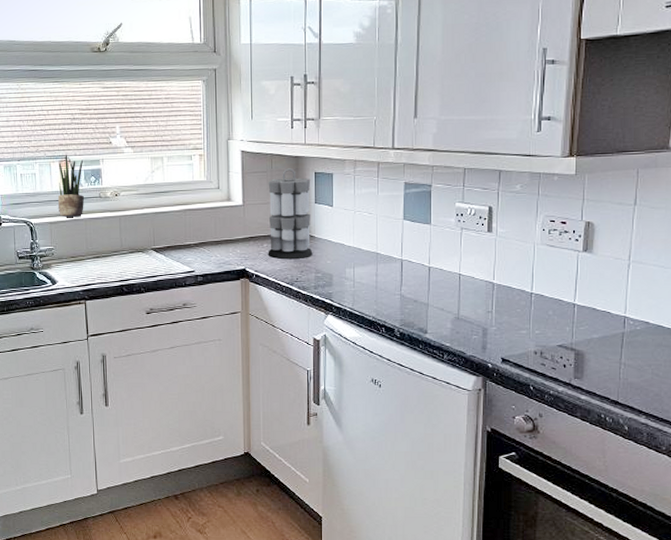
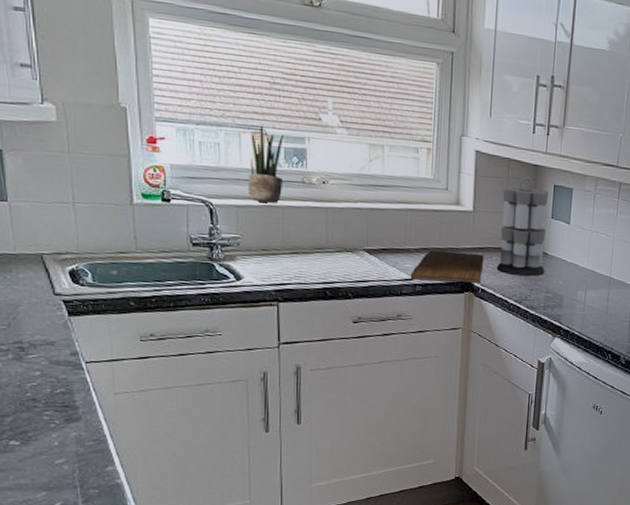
cutting board: none [192,243,256,271] -> present [410,250,484,283]

